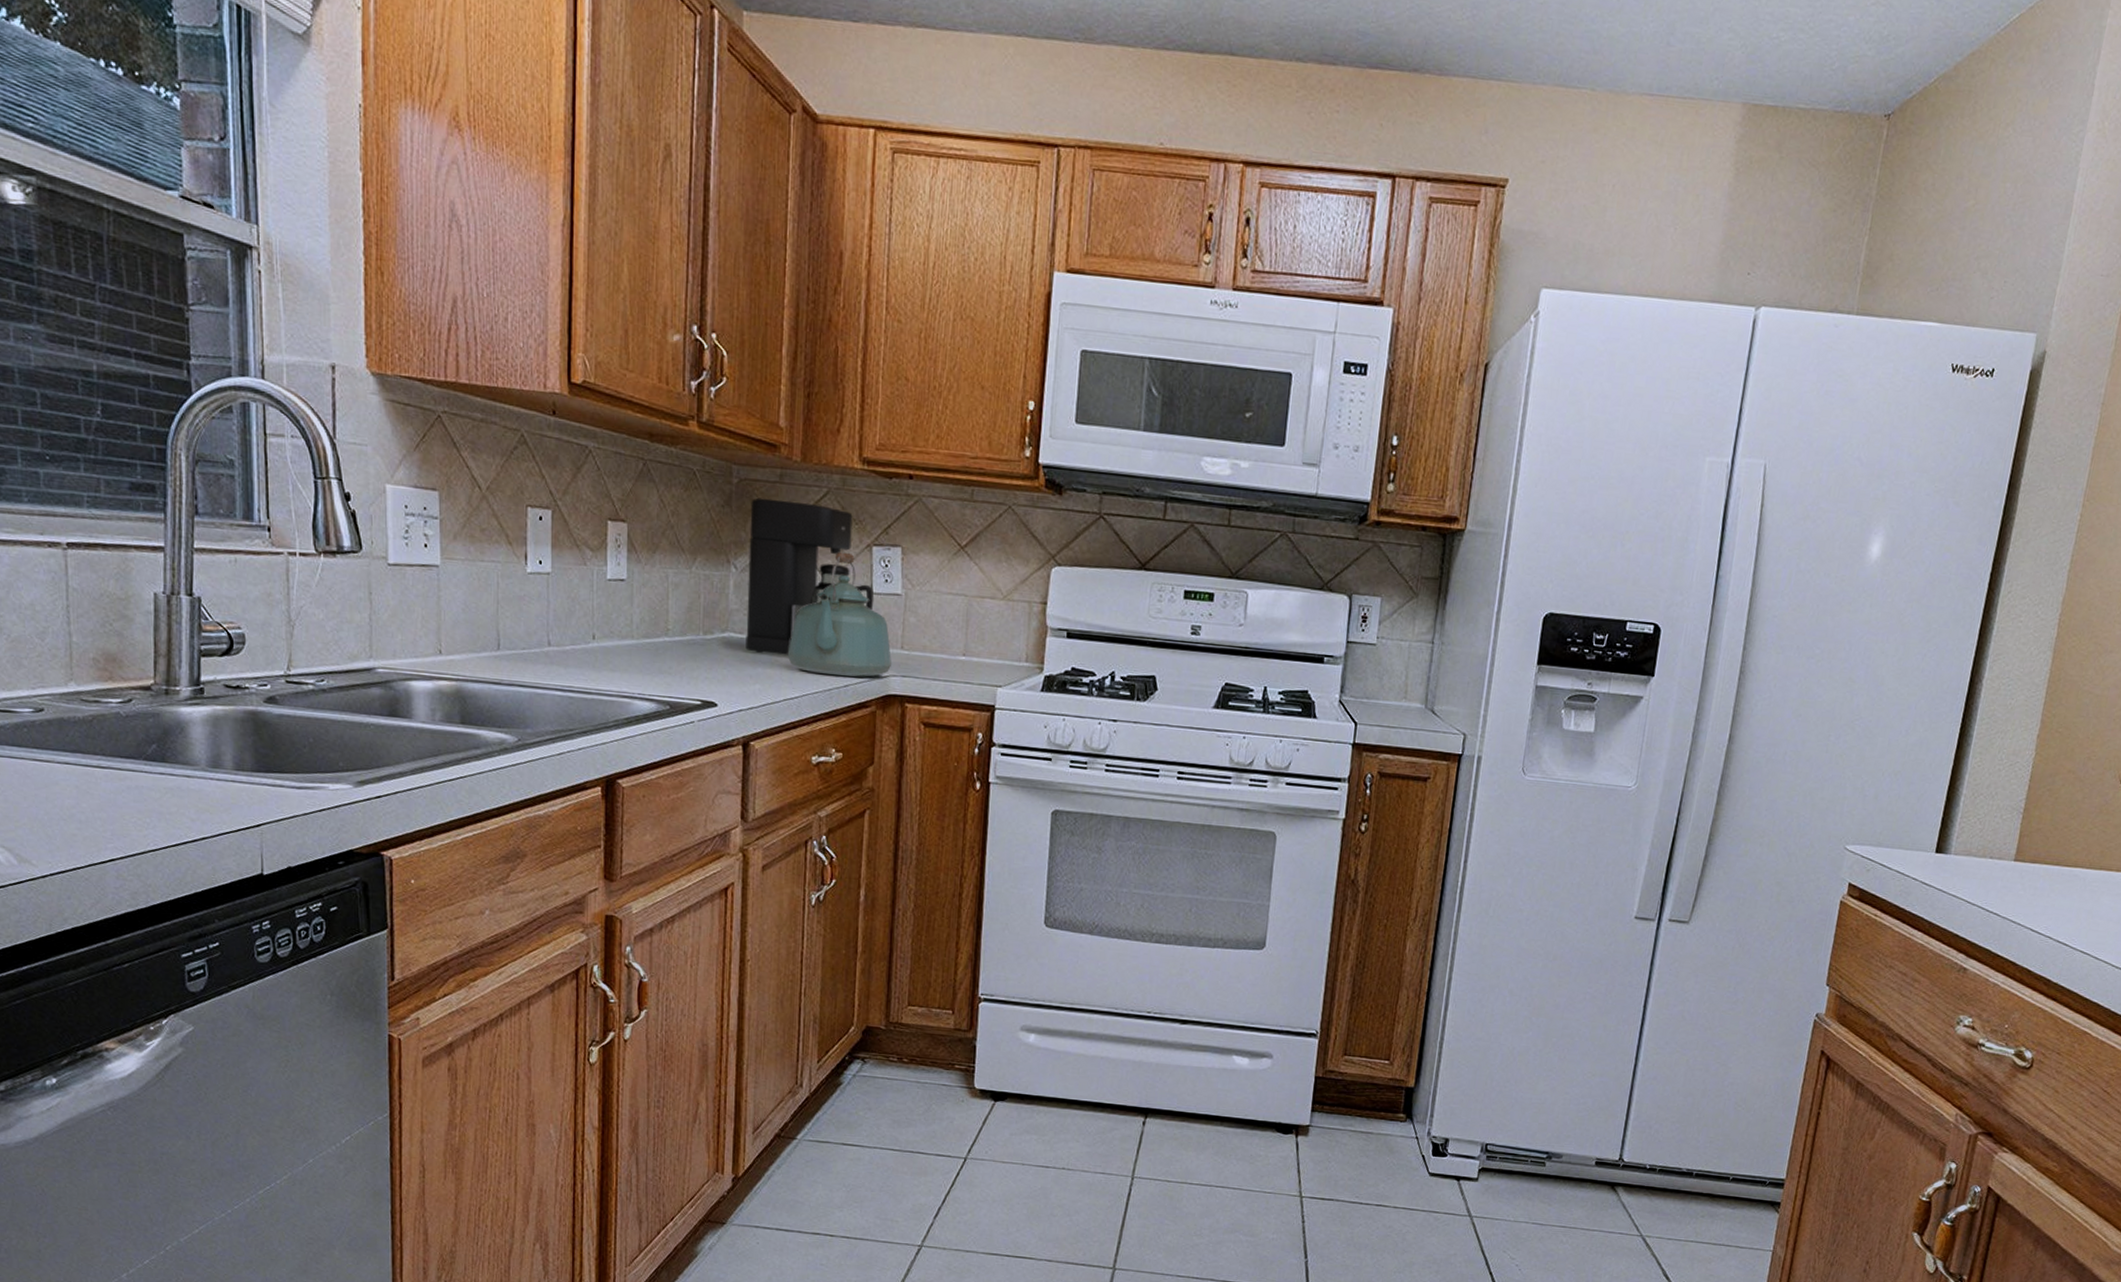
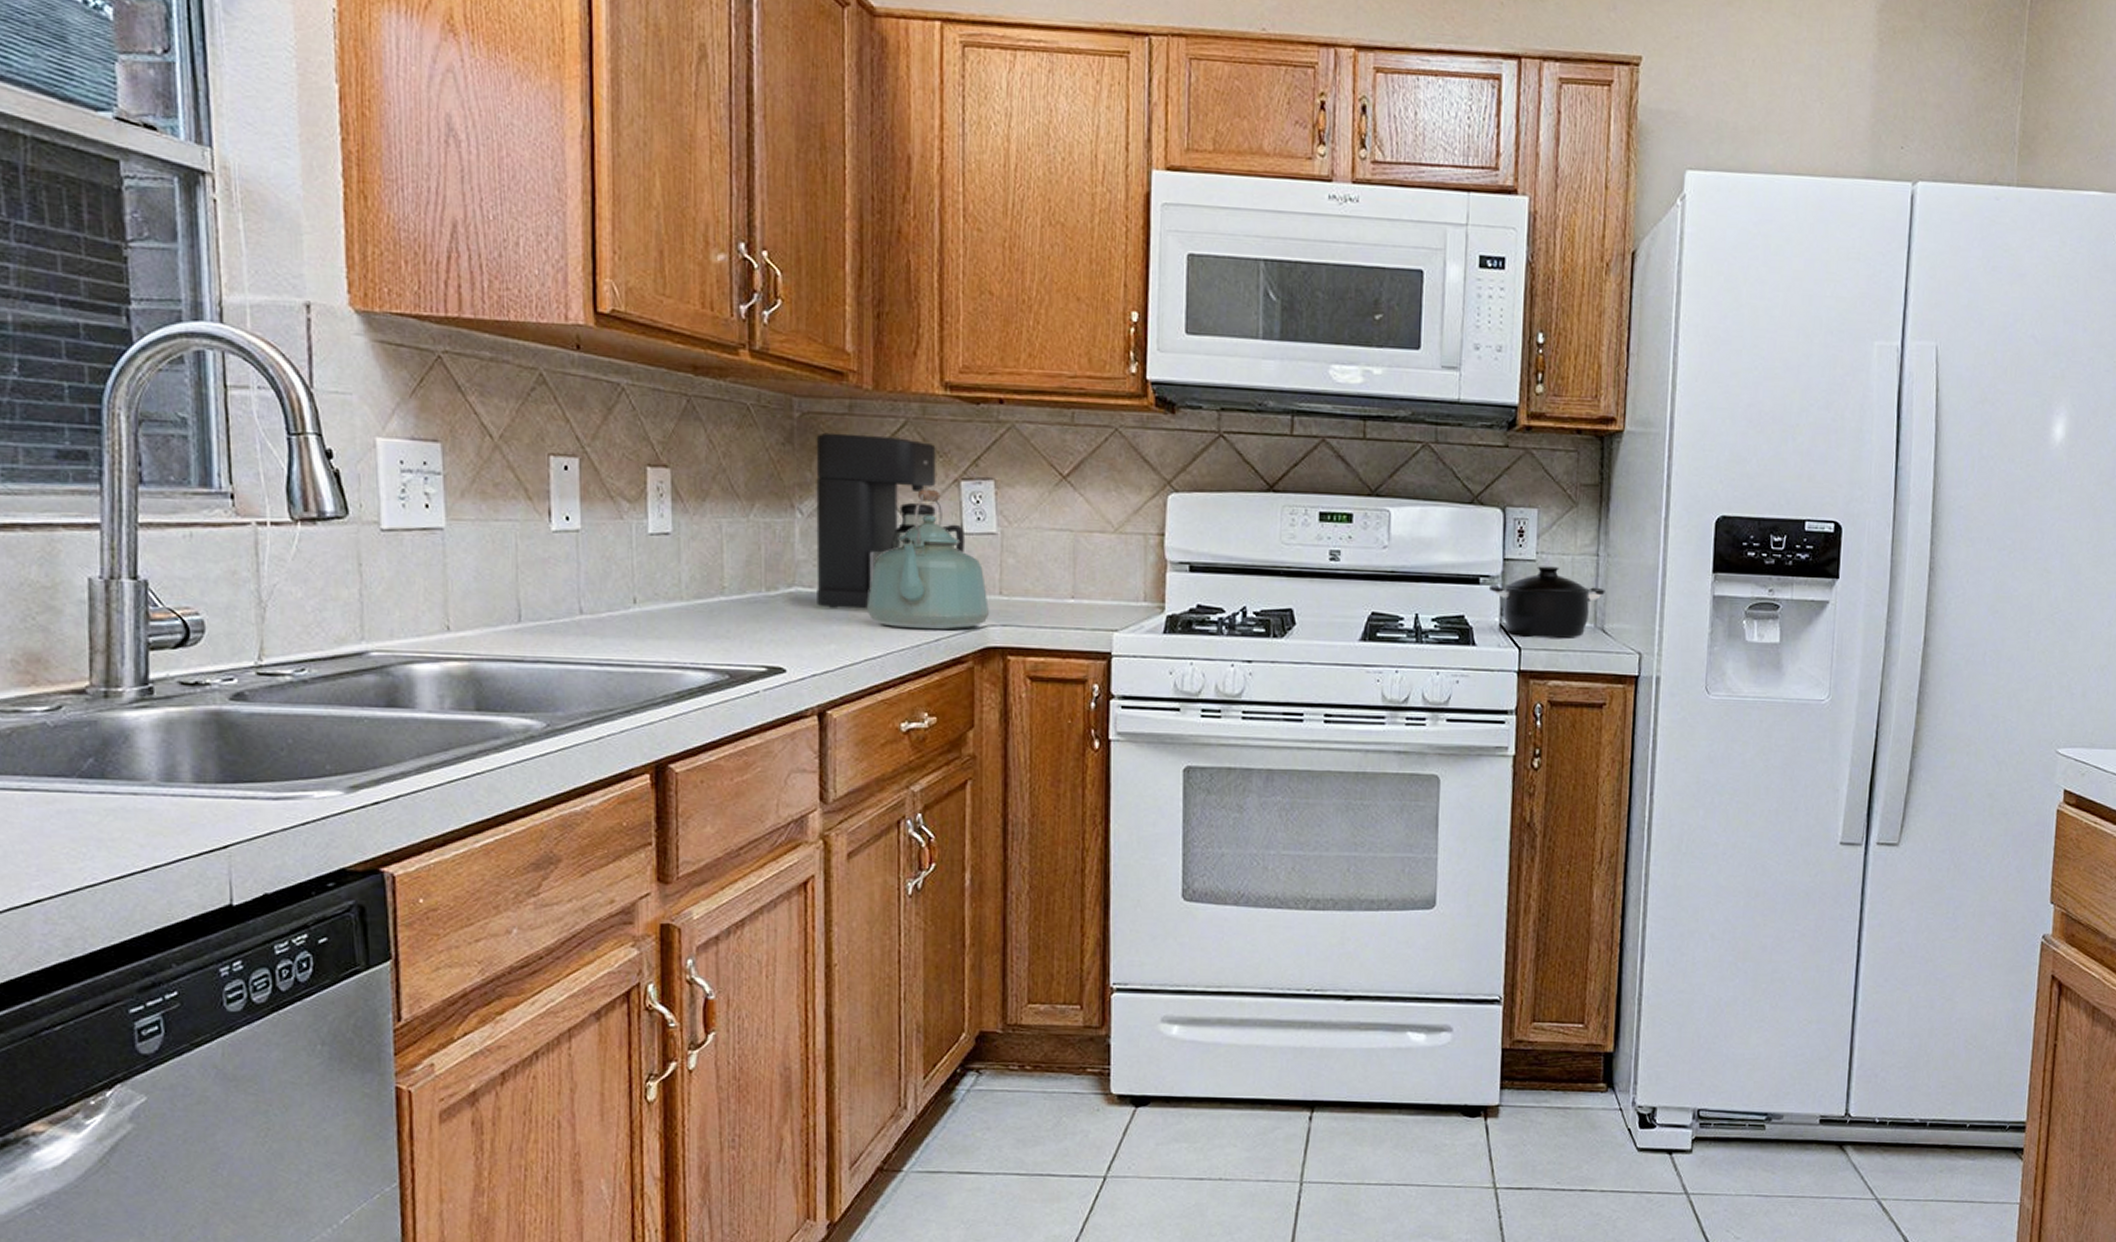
saucepan: none [1331,649,1437,717] -> present [1488,566,1605,638]

